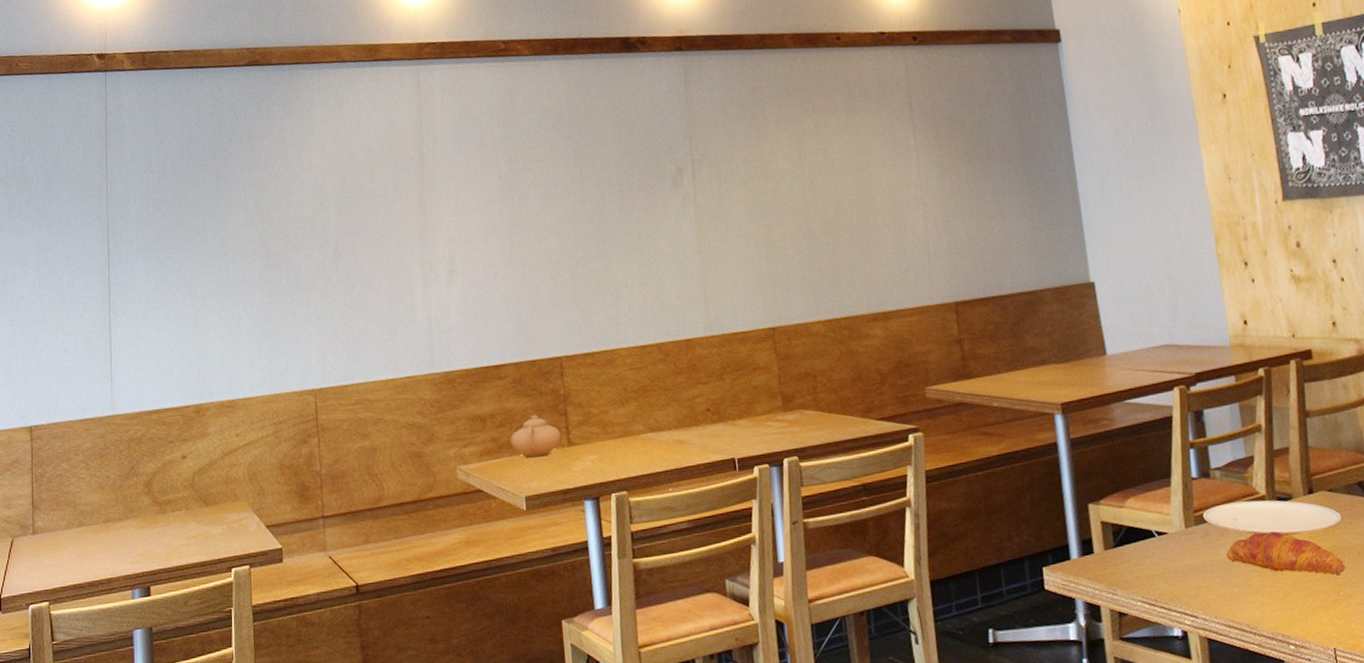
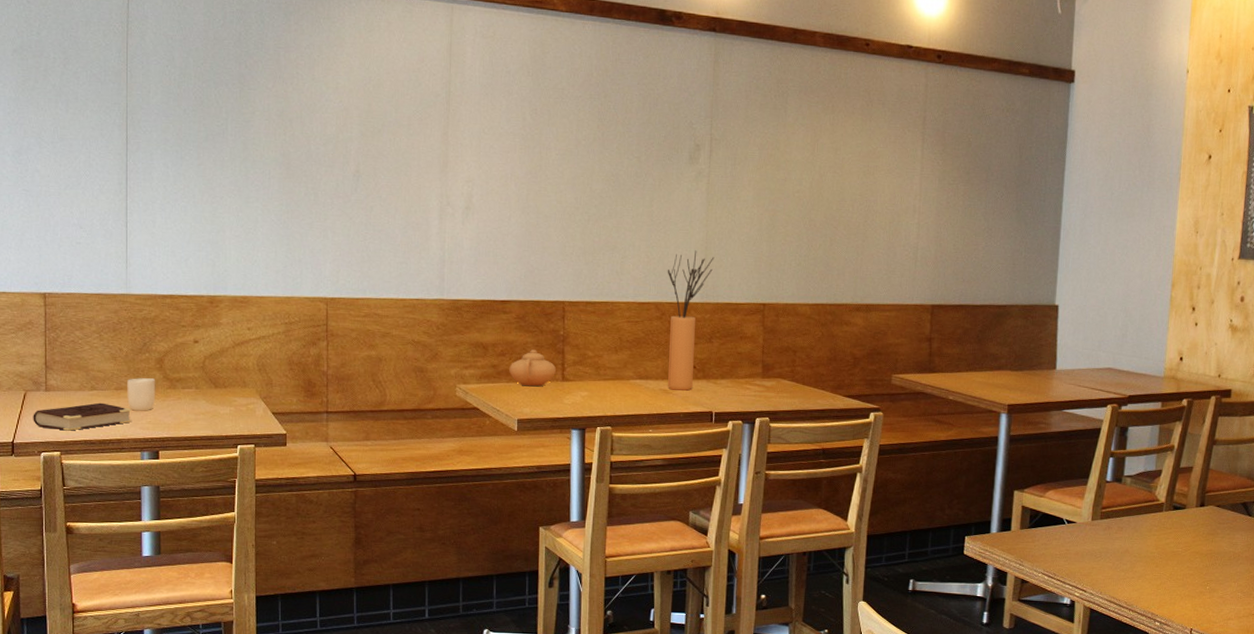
book: none [20,539,122,577] -> present [33,402,132,431]
cup: none [115,504,145,545] -> present [127,378,156,412]
vase: none [665,280,713,440] -> present [667,250,715,391]
plate: present [1203,500,1342,535] -> none [1108,505,1223,537]
croissant: present [1225,531,1346,575] -> none [1120,532,1216,572]

